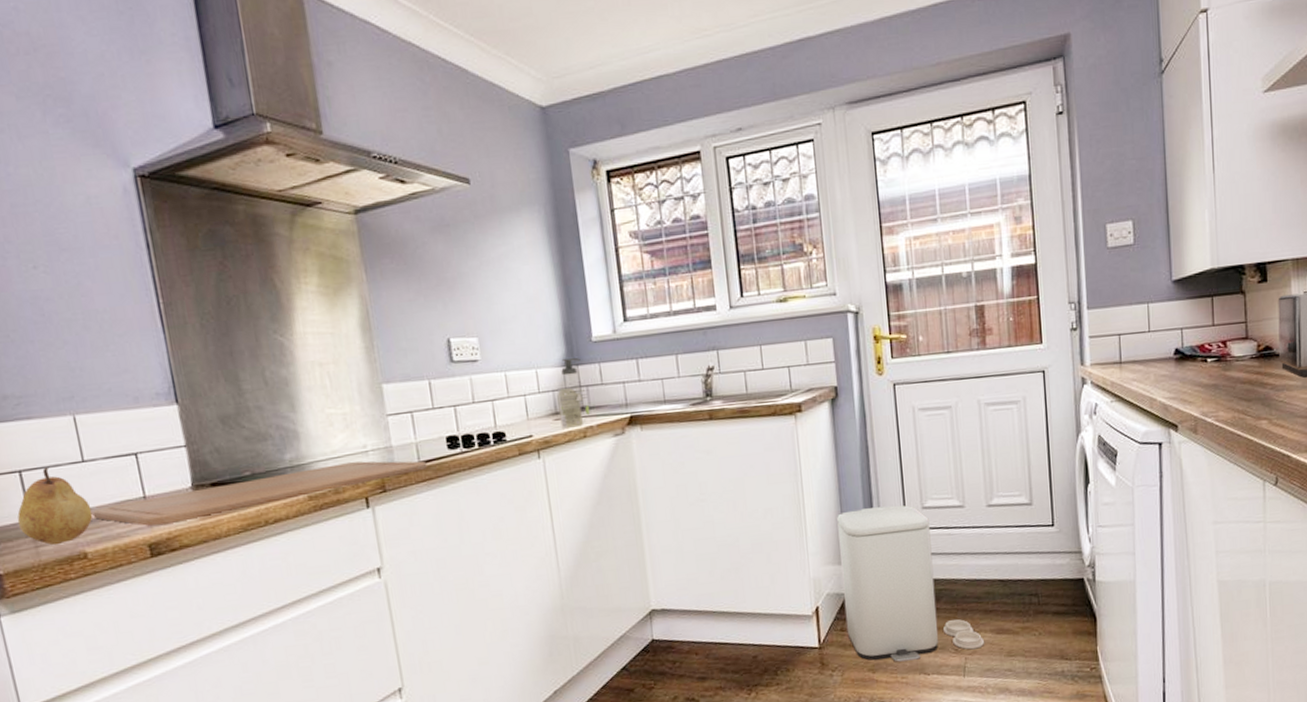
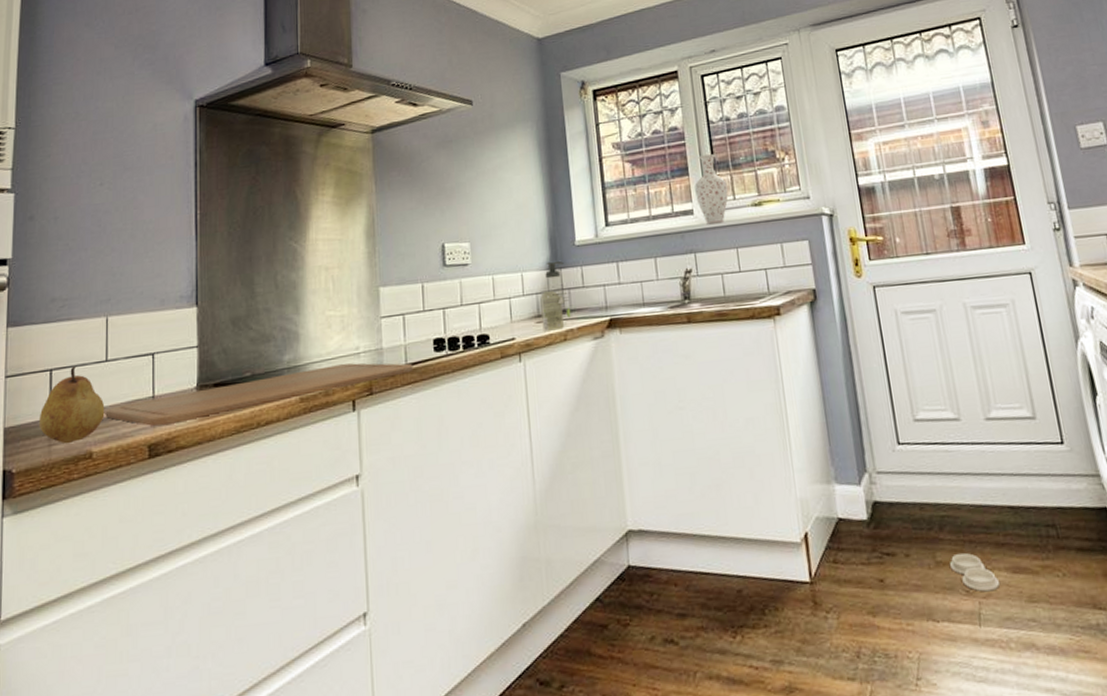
vase: none [718,246,753,321] -> present [694,154,729,225]
pedal bin: present [837,505,939,663] -> none [822,417,947,606]

